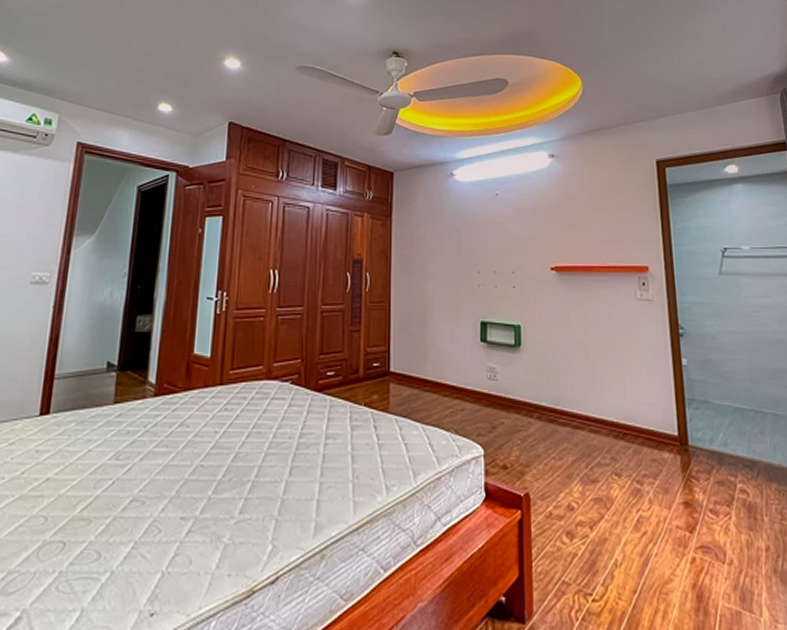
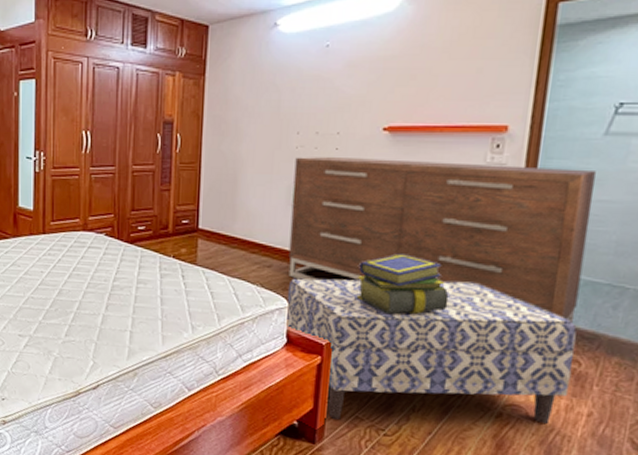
dresser: none [478,294,734,452] -> present [288,156,596,324]
bench: none [482,415,746,588] -> present [285,278,577,425]
stack of books: none [546,389,629,456] -> present [356,253,449,315]

